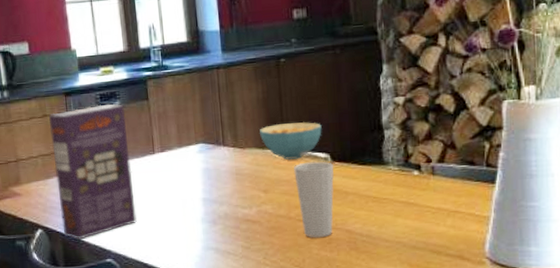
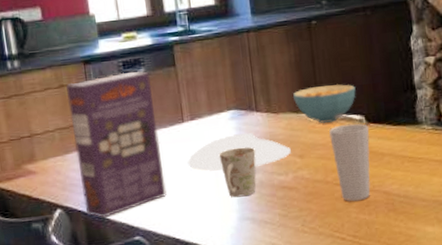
plate: none [157,166,256,202] -> present [187,133,291,172]
mug: none [186,179,222,228] -> present [218,146,256,198]

